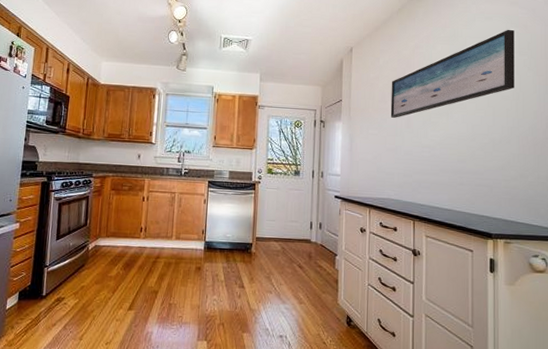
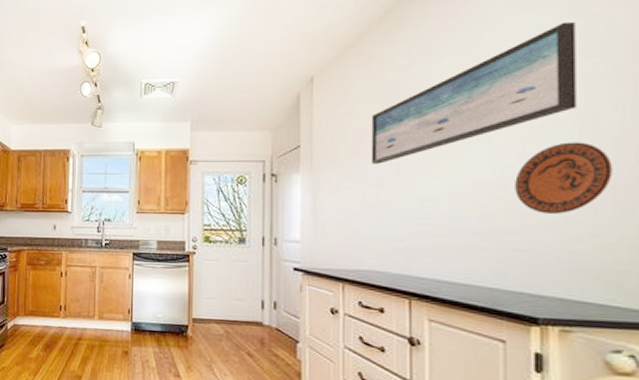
decorative plate: none [480,111,534,161] -> present [515,142,612,214]

